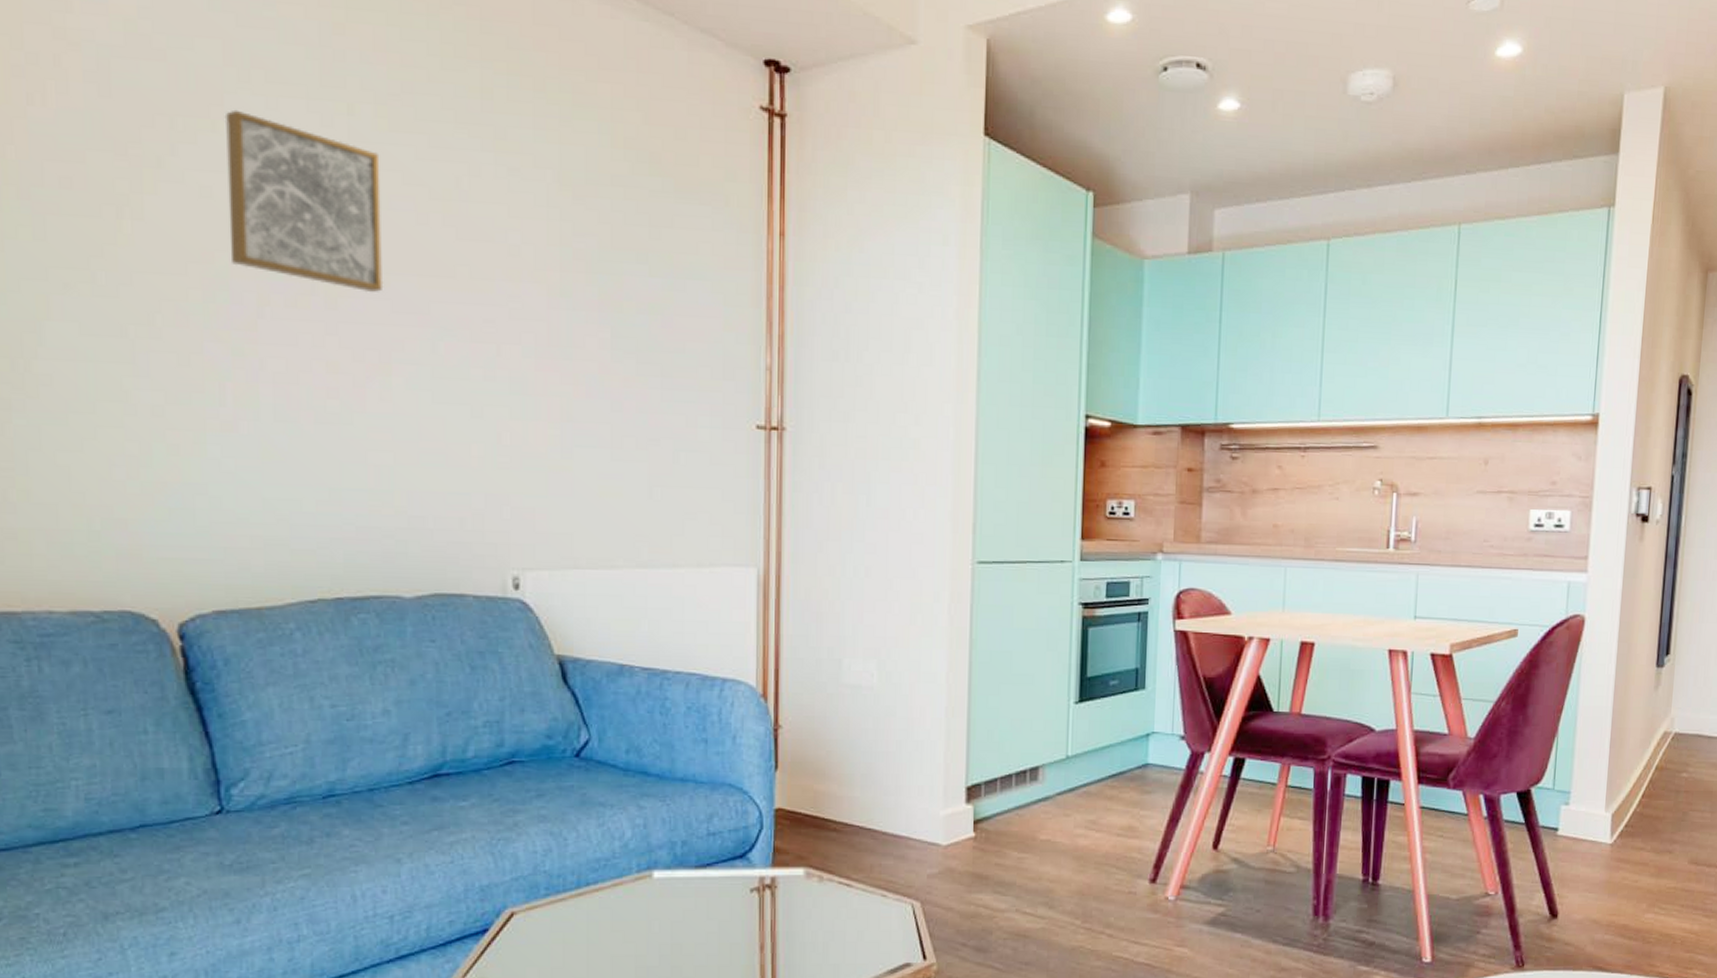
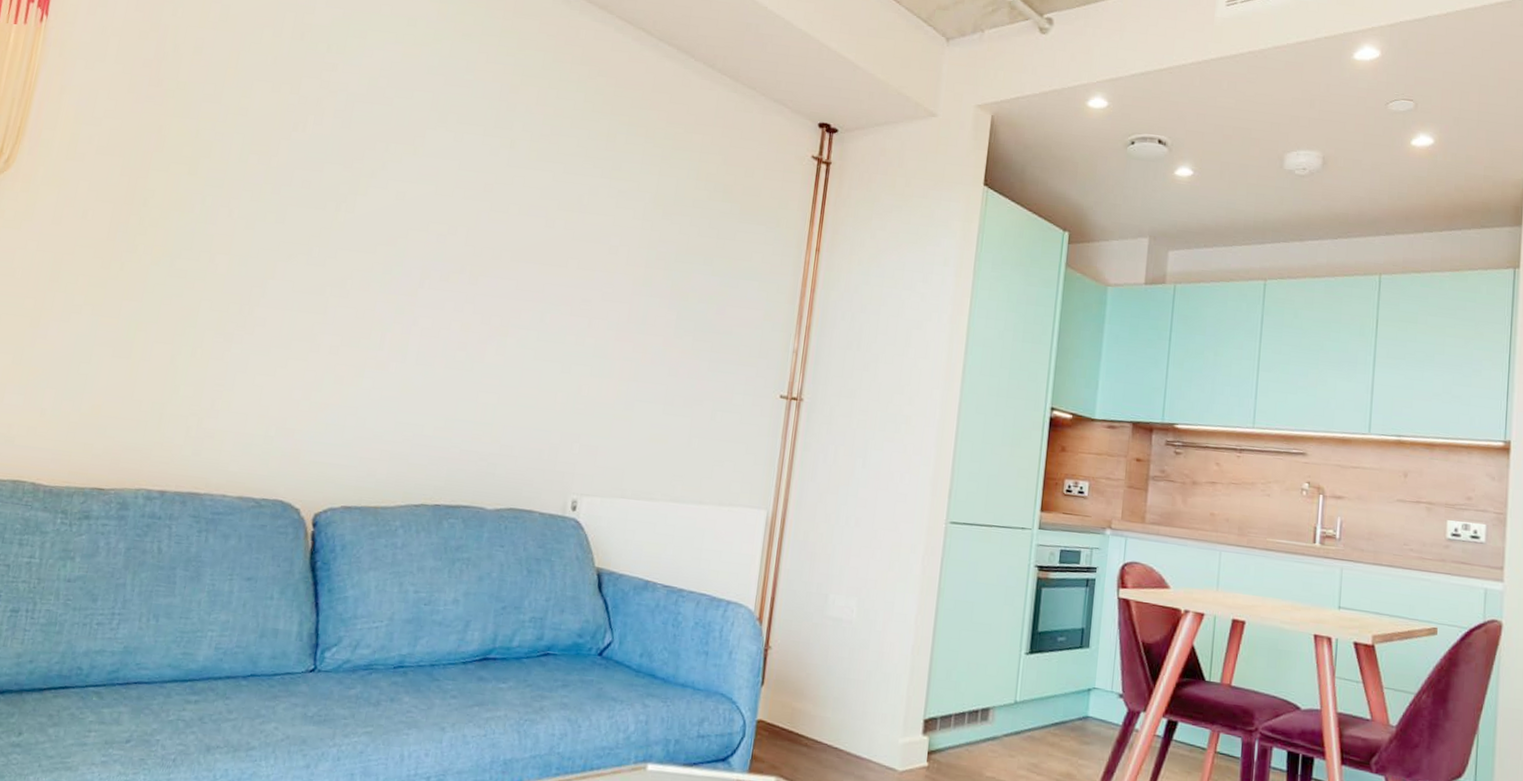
wall art: present [224,109,384,293] -> none [408,140,527,274]

